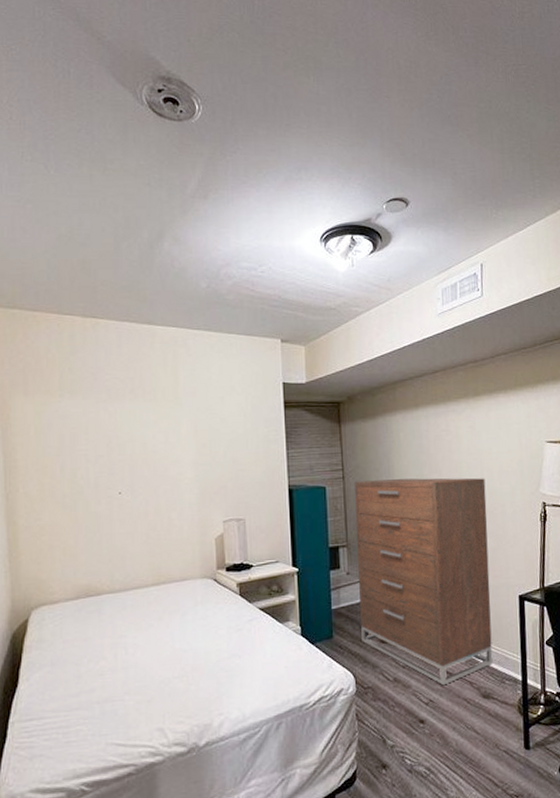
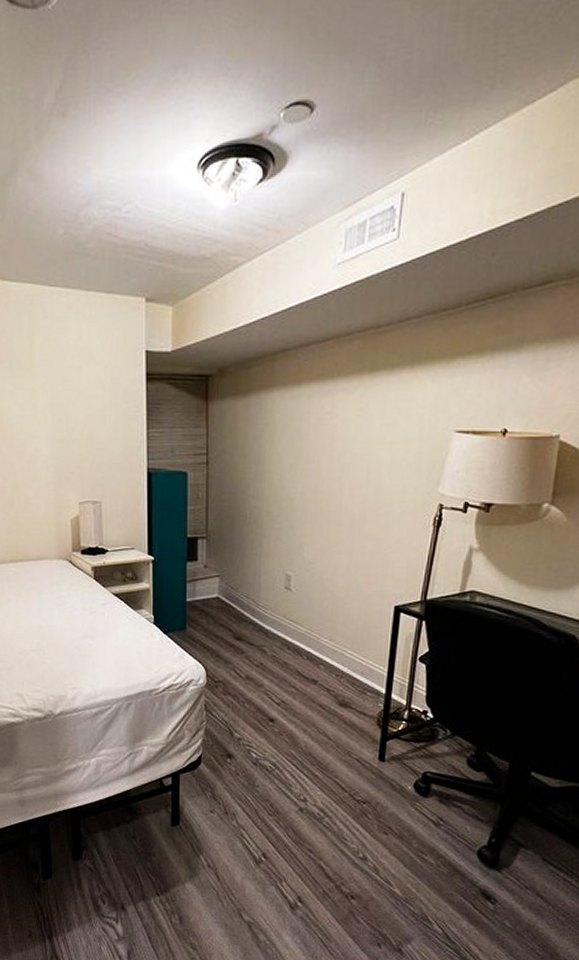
dresser: present [355,478,493,686] -> none [216,468,372,689]

